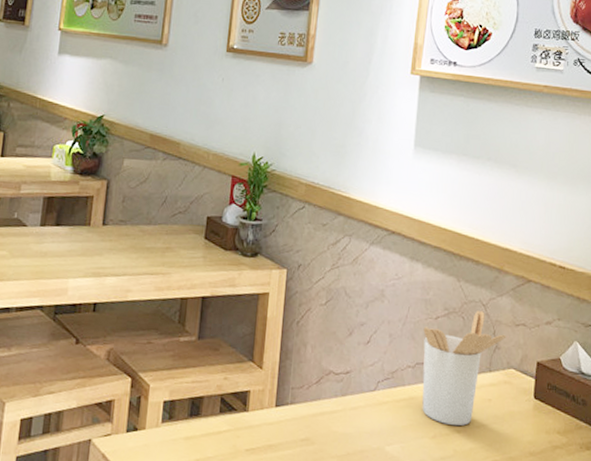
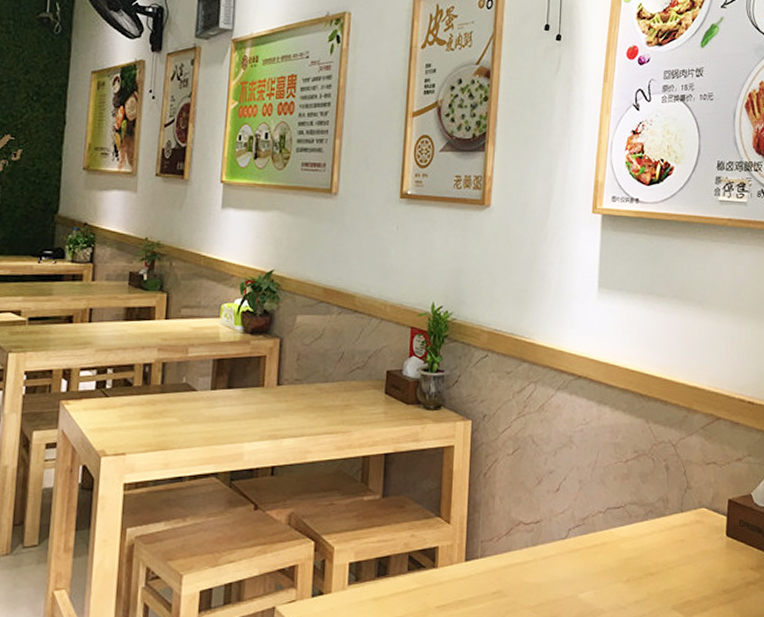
utensil holder: present [422,311,506,426] -> none [613,451,697,568]

